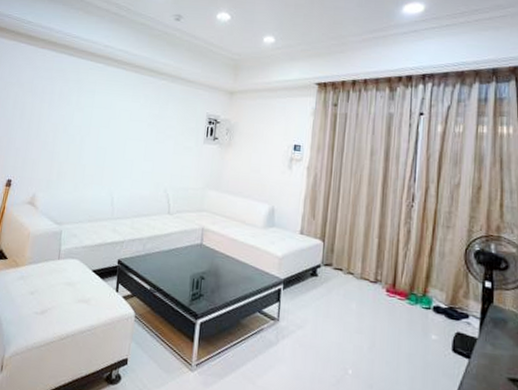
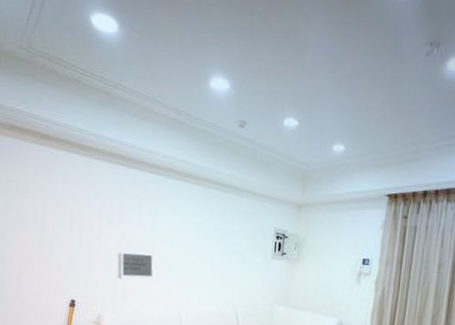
wall clock: none [53,134,90,162] -> present [117,252,154,281]

